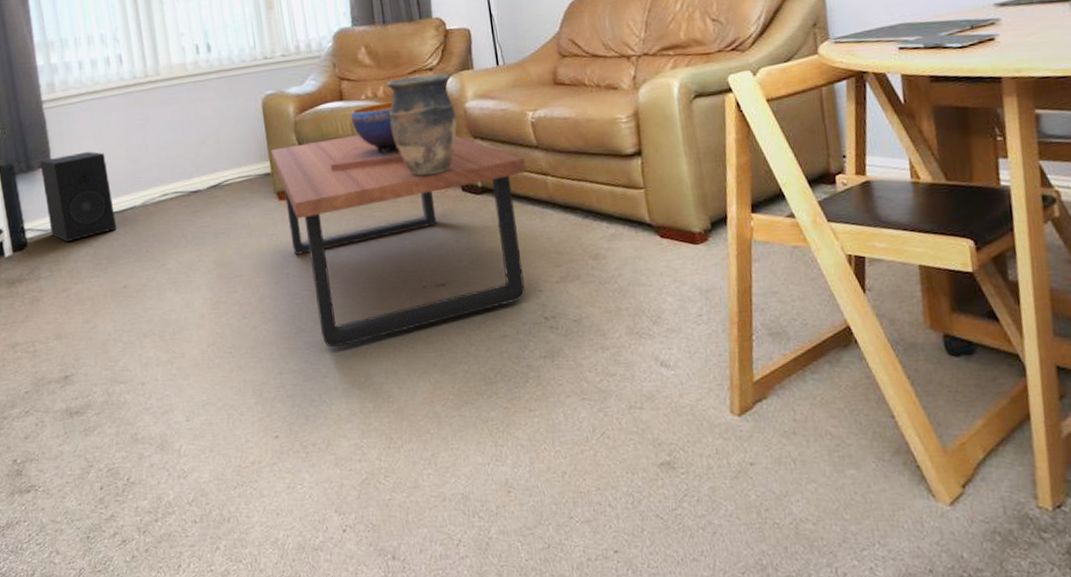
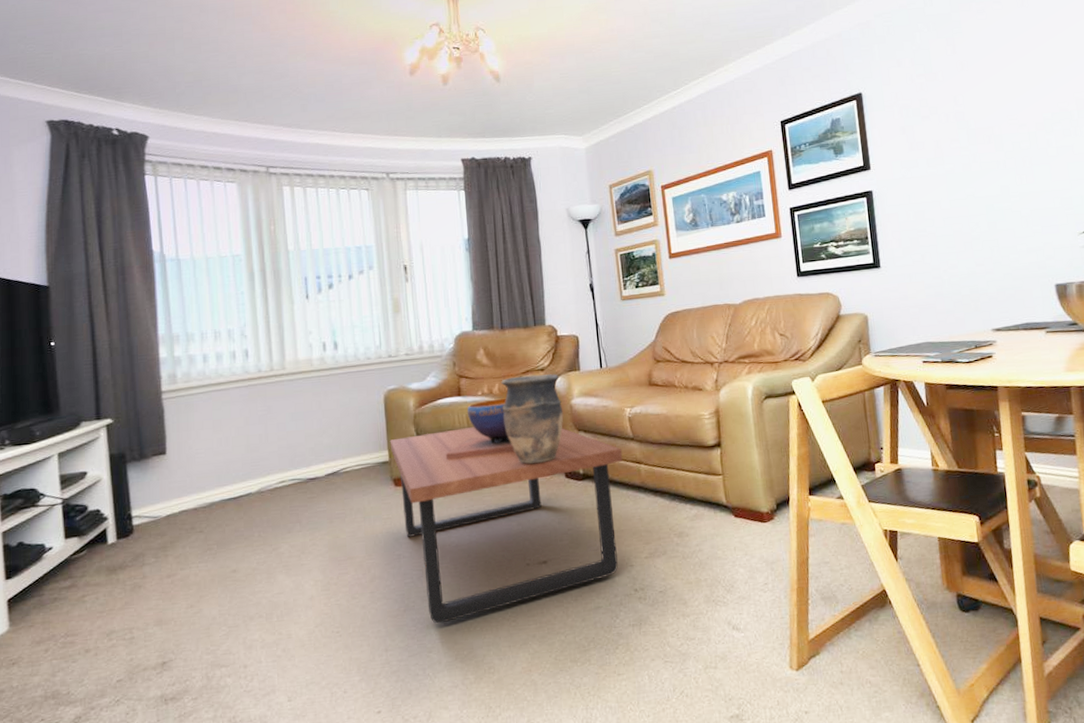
speaker: present [39,151,117,243] -> none [154,440,231,529]

